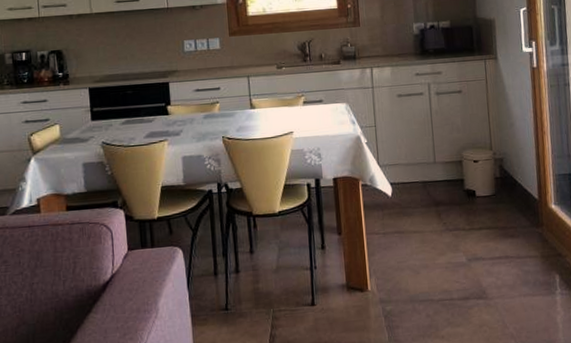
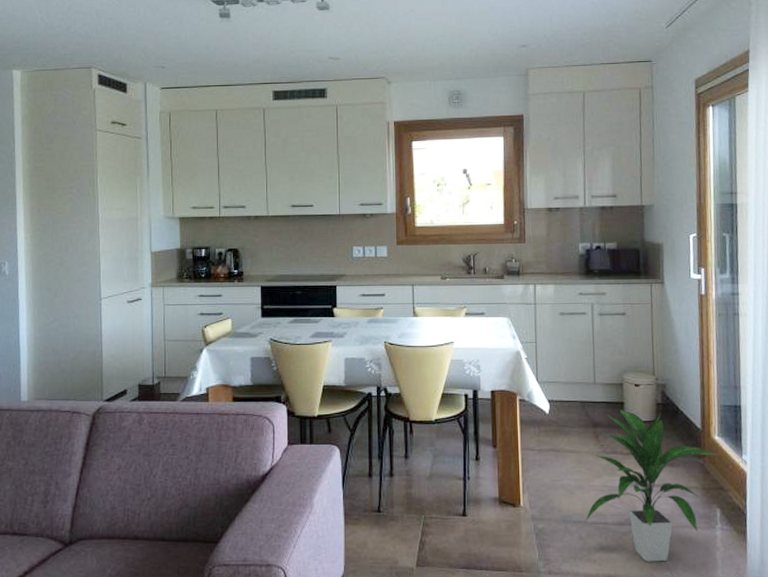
indoor plant: none [431,187,555,333] -> present [585,410,718,562]

